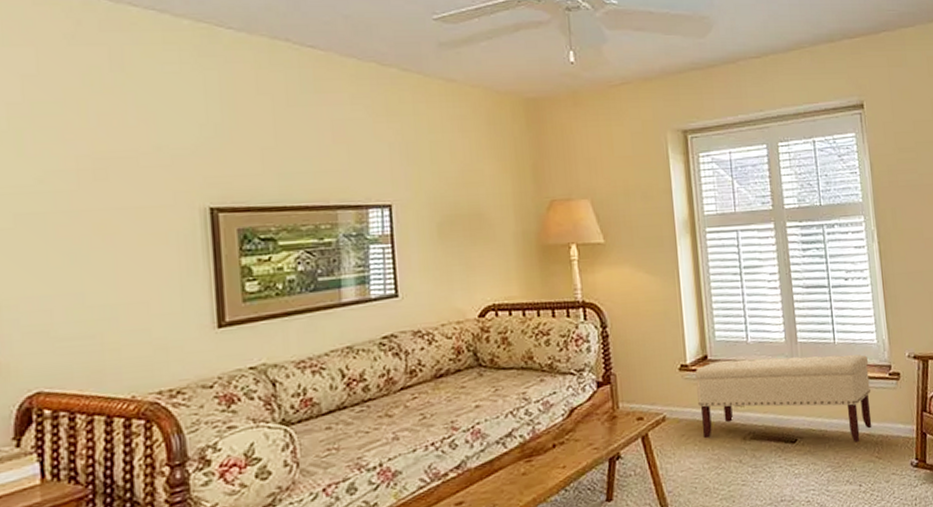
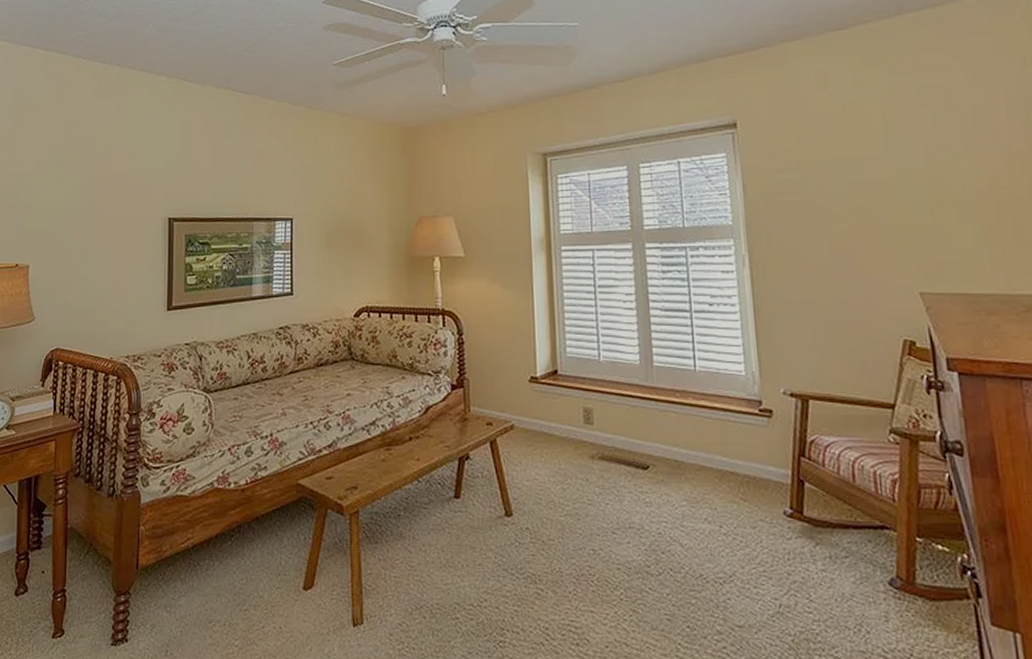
bench: present [695,354,872,443] -> none [545,376,737,480]

